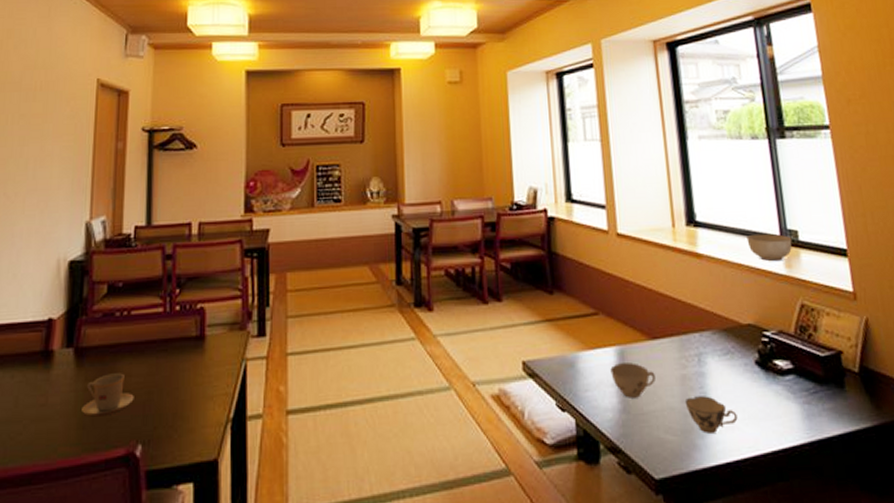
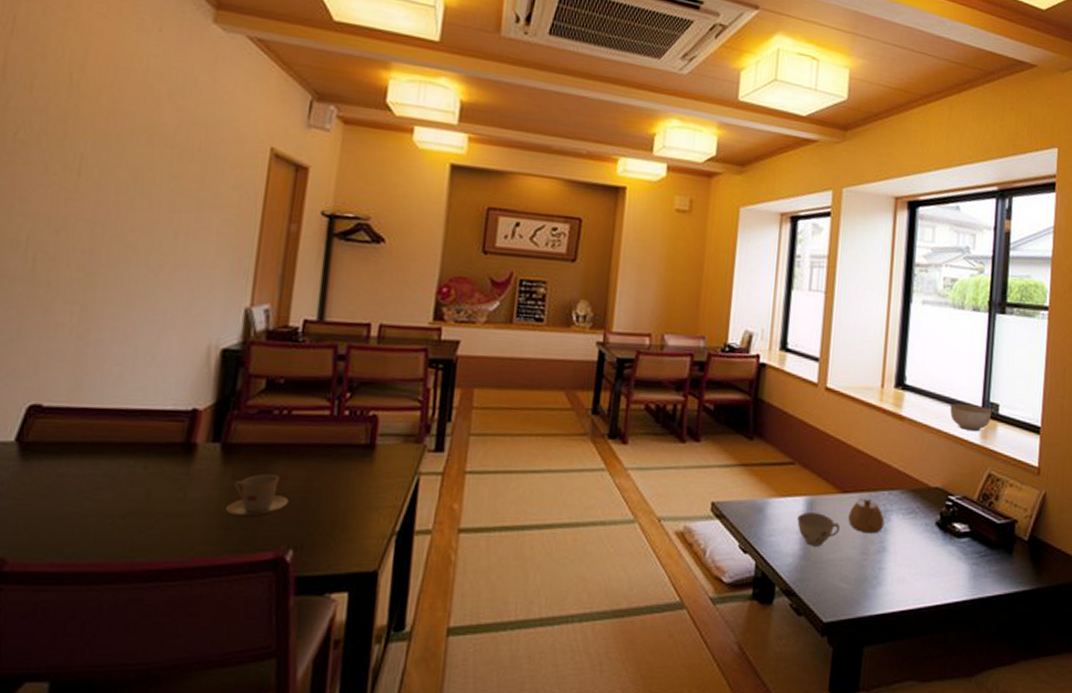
teapot: none [662,342,701,380] -> present [848,497,885,534]
teacup: present [685,396,738,433] -> none [863,550,910,585]

